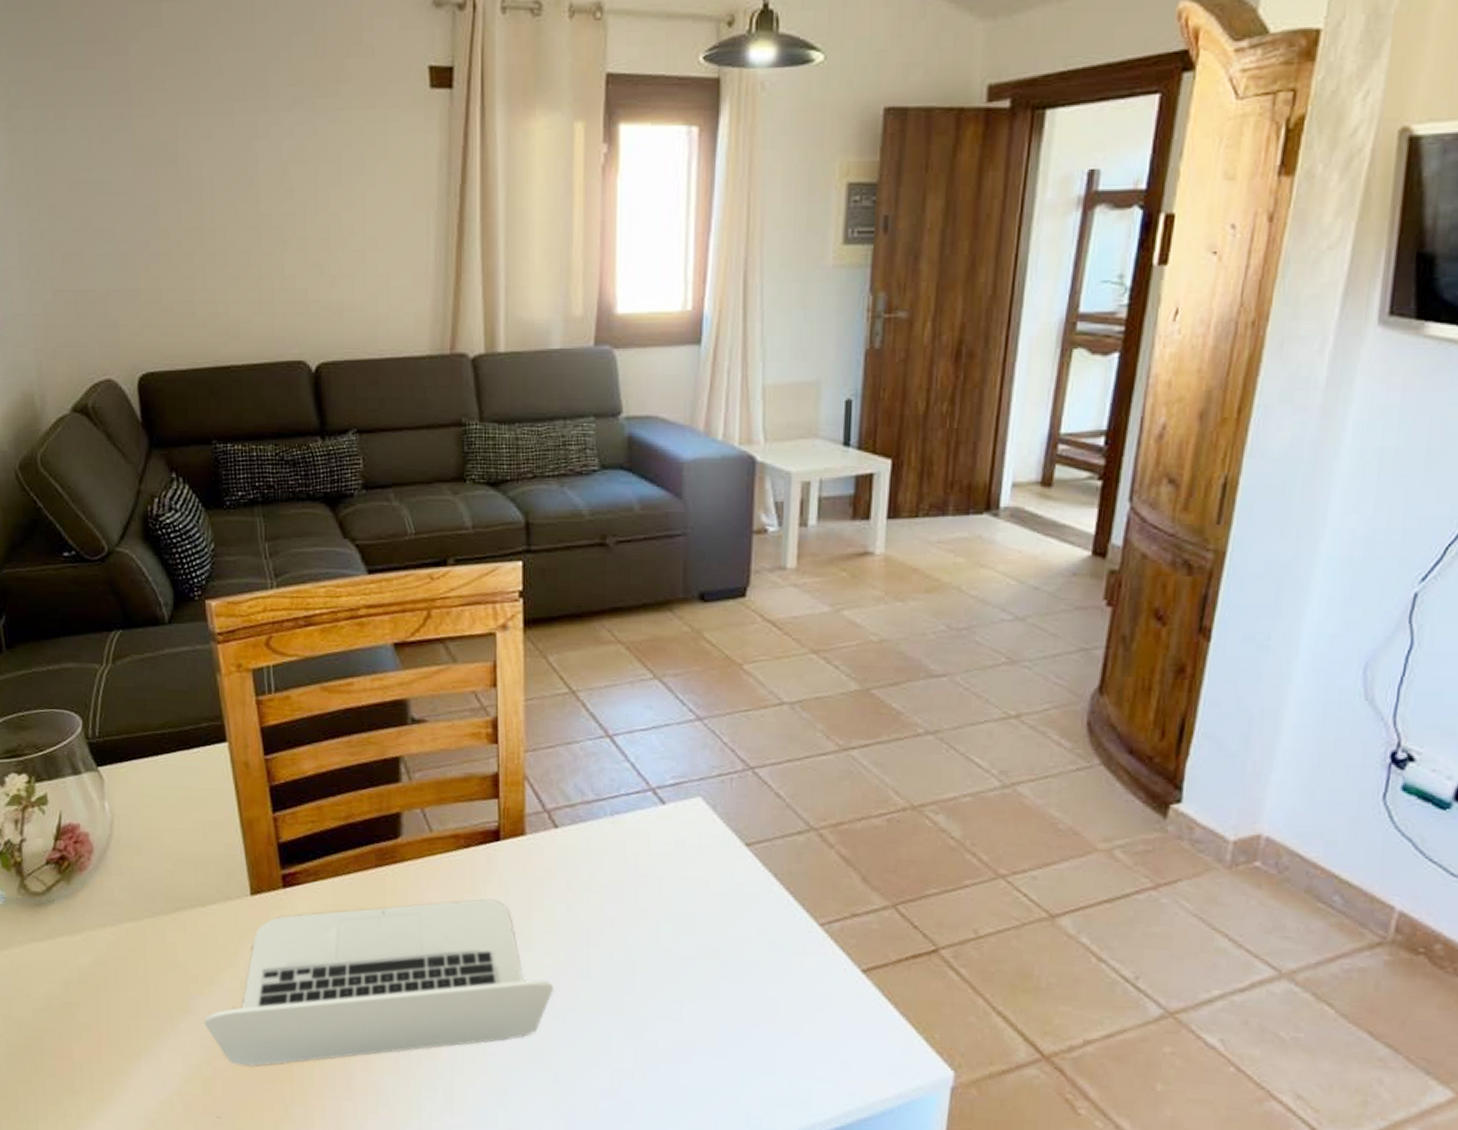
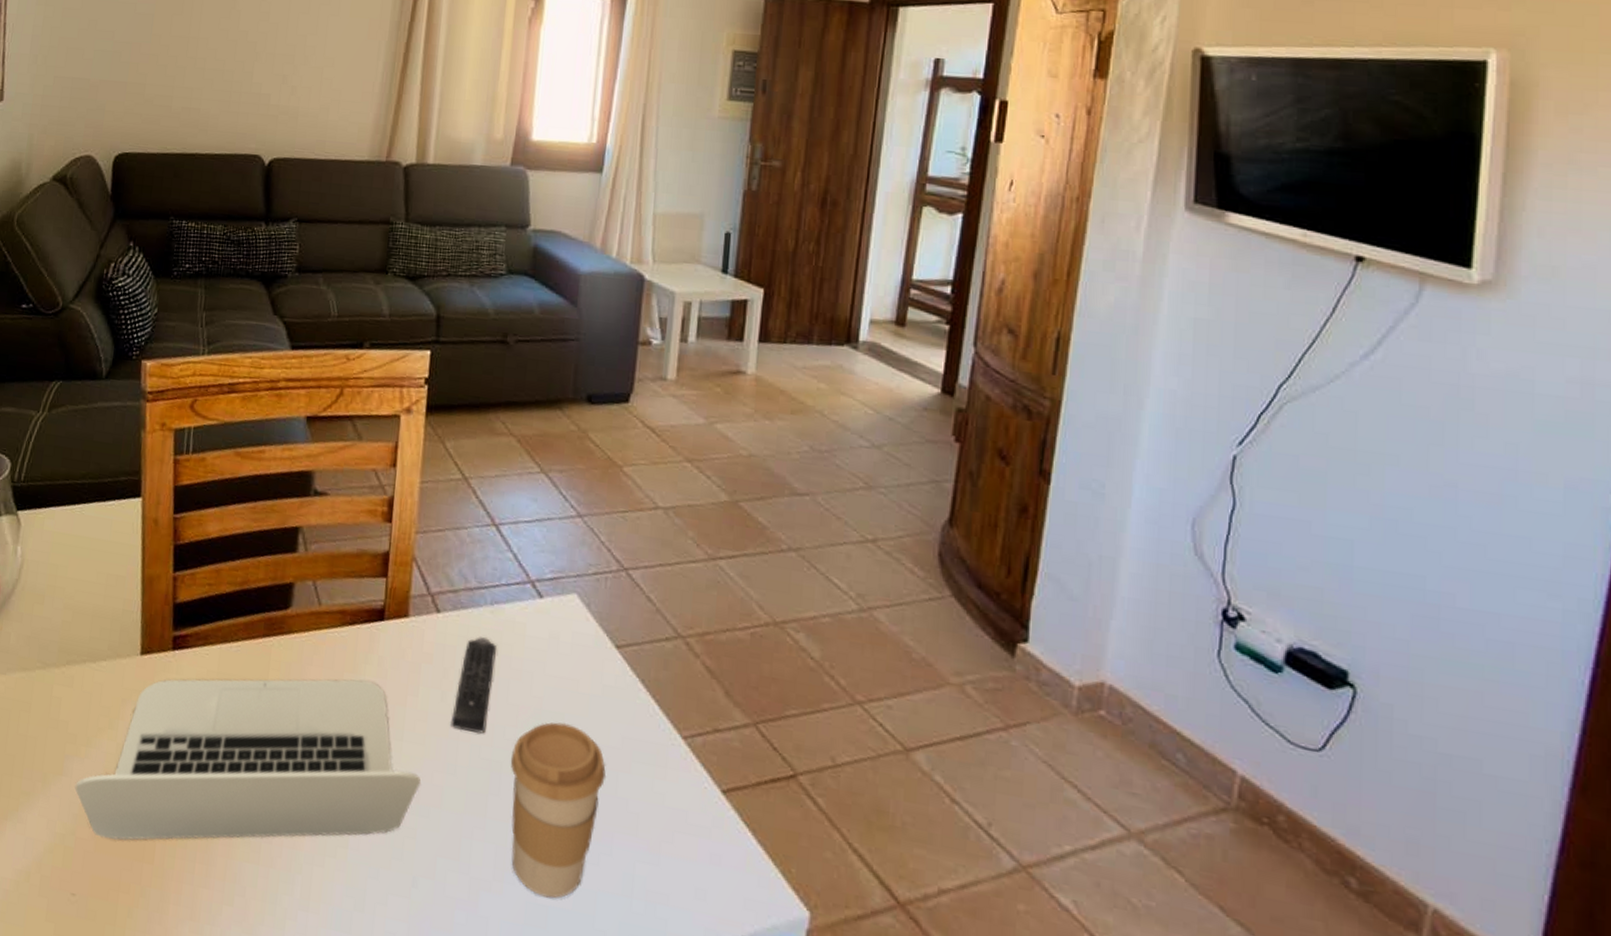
remote control: none [579,848,620,940] -> present [451,637,496,734]
coffee cup: none [643,921,743,1081] -> present [510,722,607,899]

